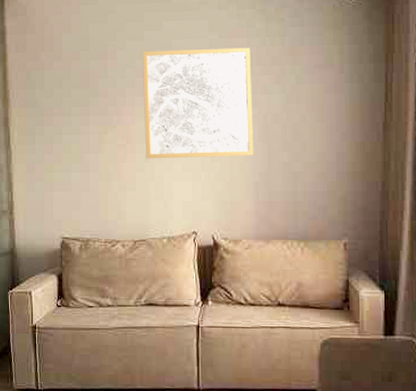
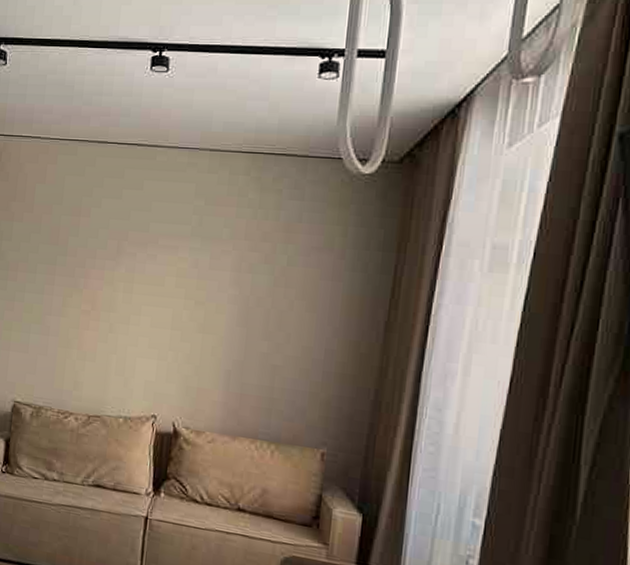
wall art: present [142,47,253,159] -> none [110,211,239,341]

